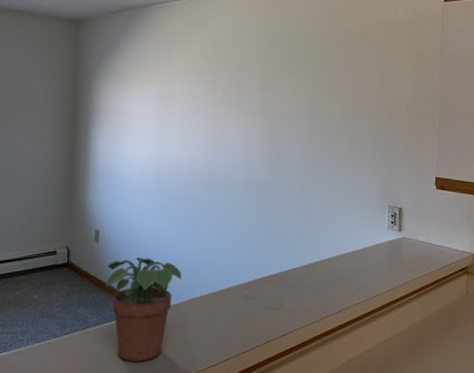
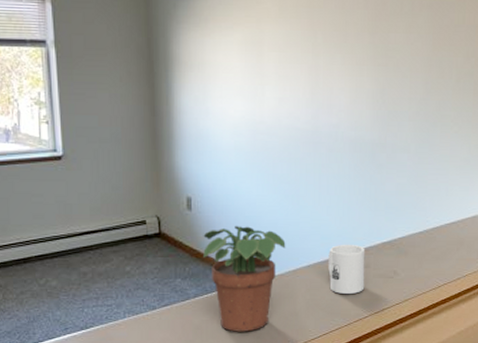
mug: none [220,276,254,324] -> present [328,244,365,294]

